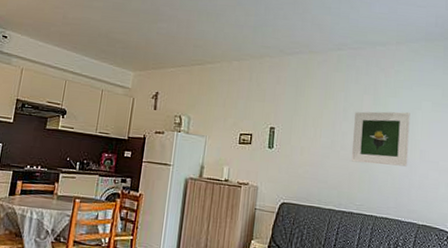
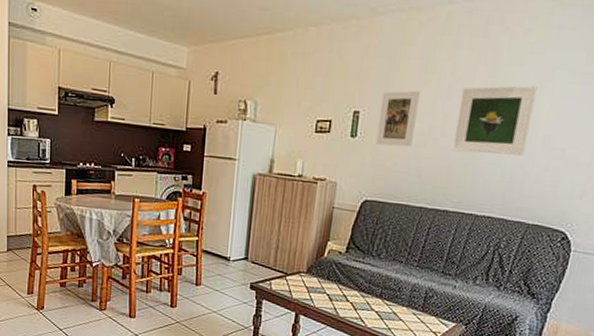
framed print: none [289,112,322,158] -> present [375,90,420,147]

